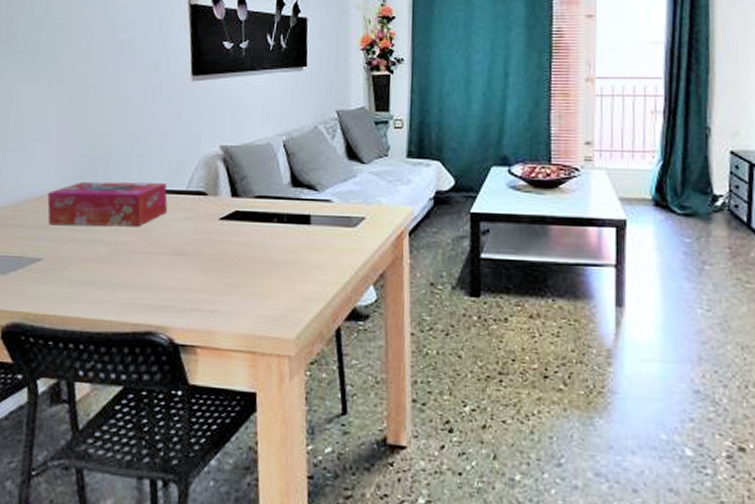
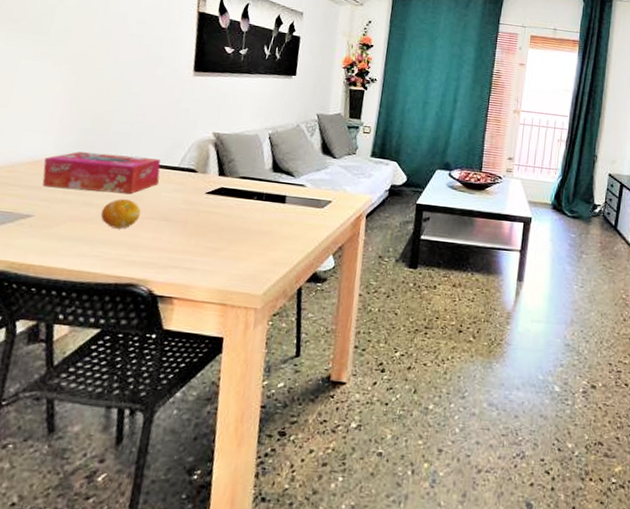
fruit: none [110,232,152,268] -> present [100,198,141,229]

